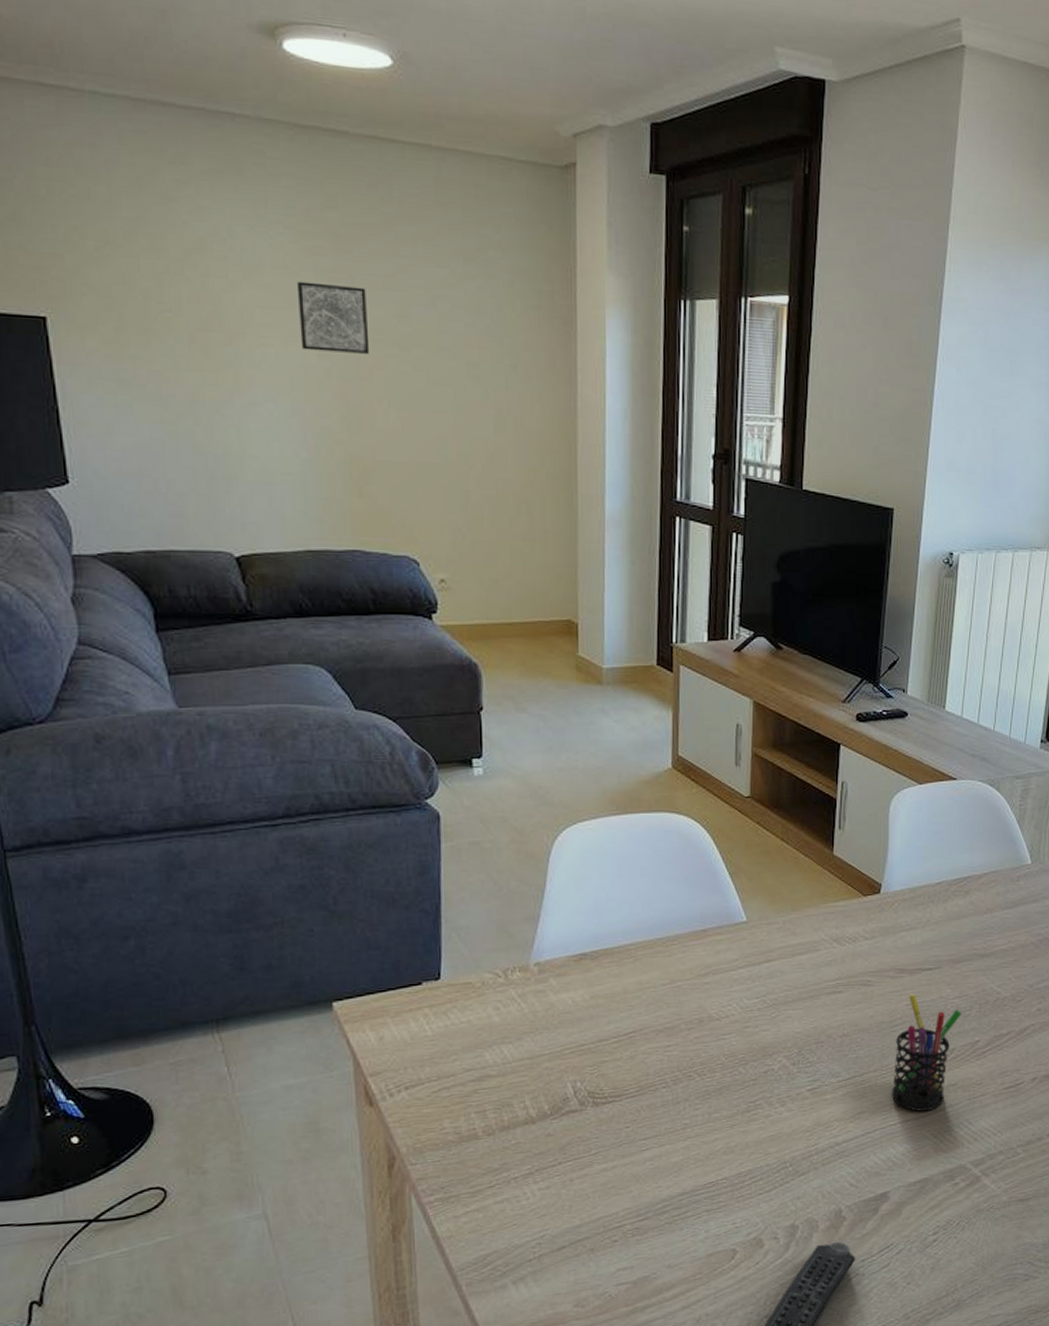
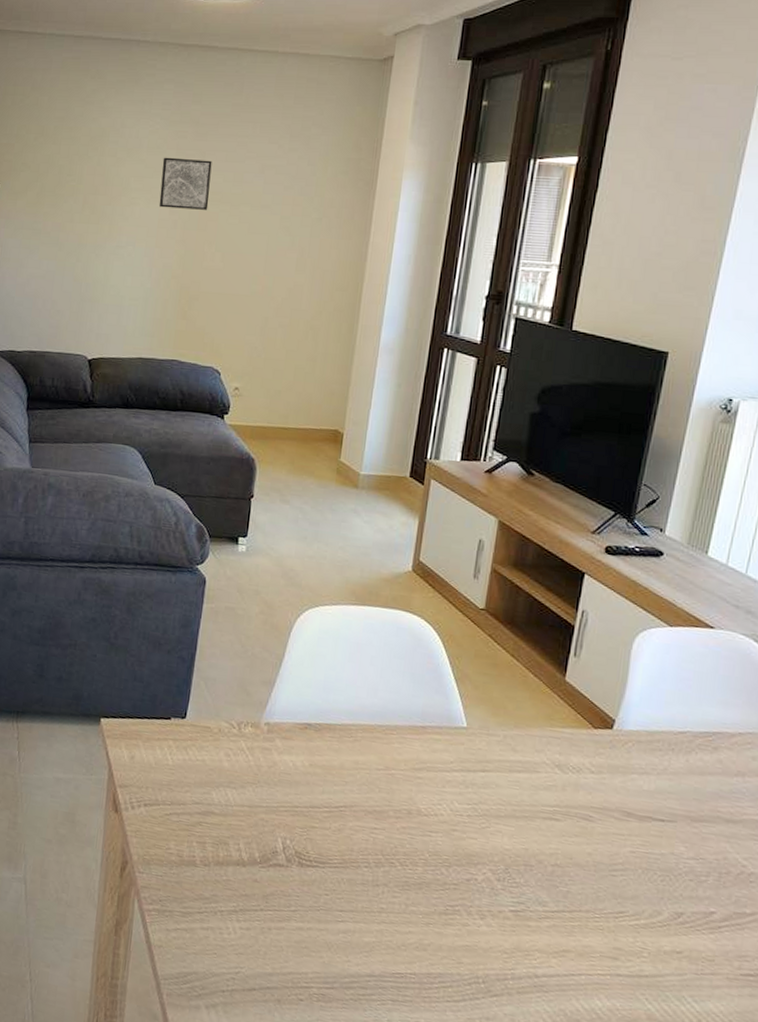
pen holder: present [891,994,962,1112] -> none [602,841,696,973]

